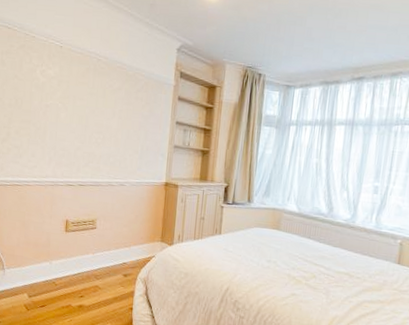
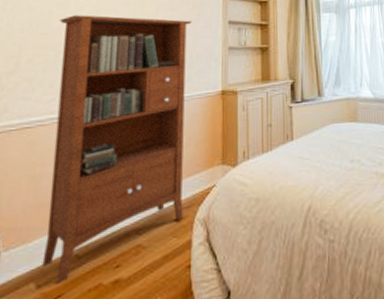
bookcase: none [31,98,145,299] -> present [42,15,192,285]

